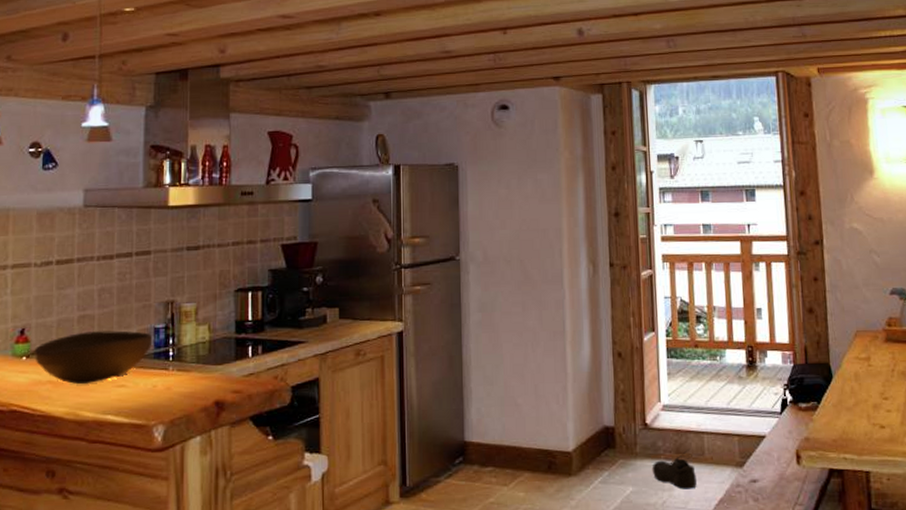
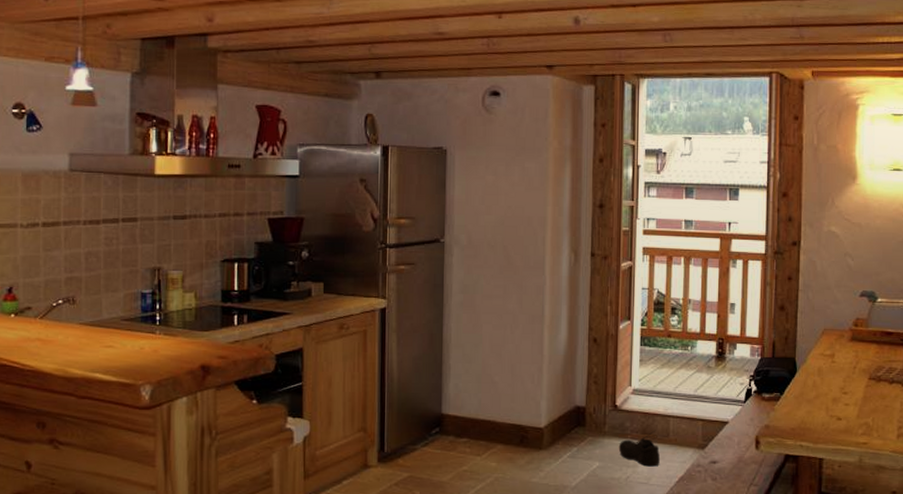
bowl: present [34,330,153,384] -> none [22,293,140,342]

